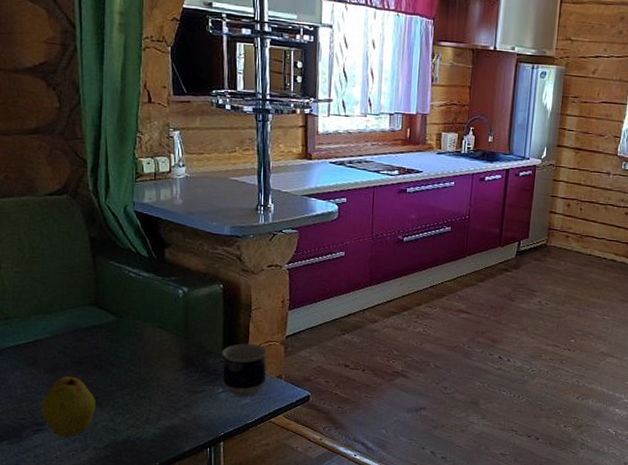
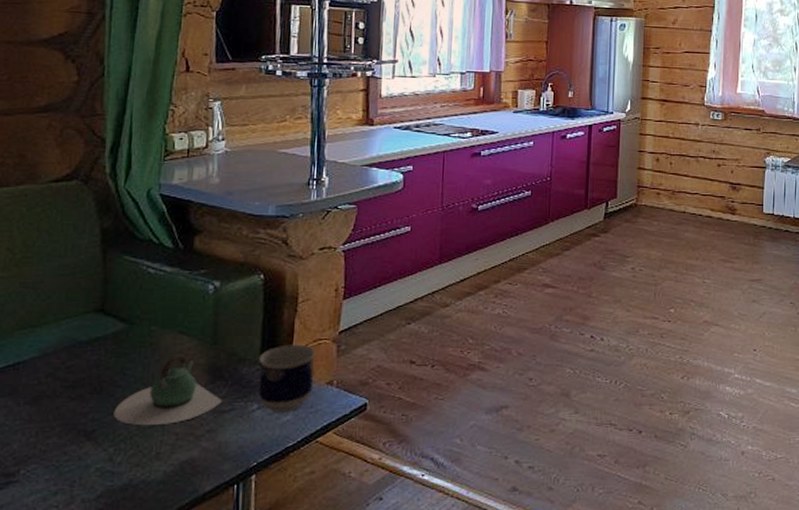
fruit: present [41,376,95,438] -> none [13,405,90,491]
teapot: none [112,343,195,398] -> present [113,353,223,426]

